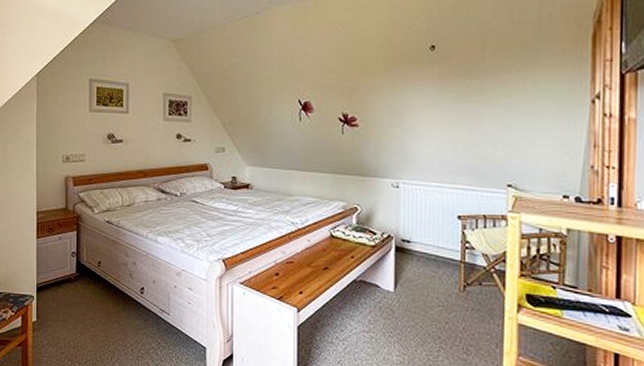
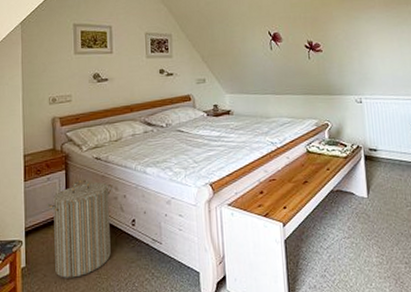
laundry hamper: none [58,242,124,338] -> present [47,179,113,278]

